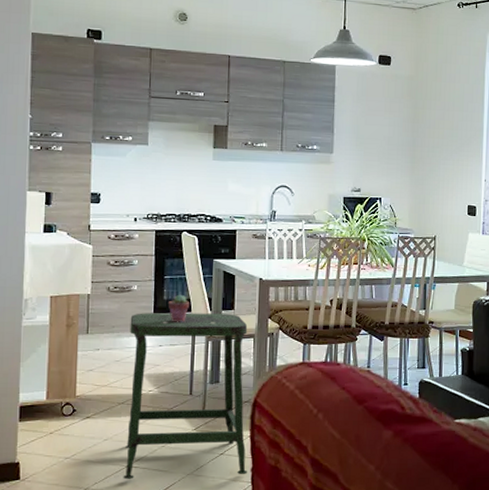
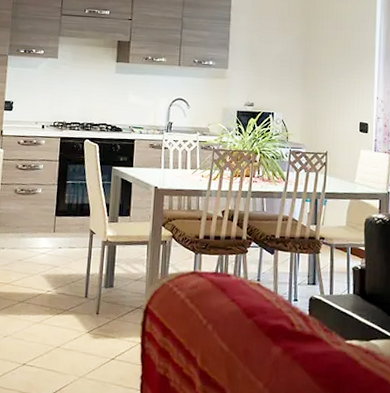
stool: present [123,312,248,479] -> none [19,215,142,382]
potted succulent: present [168,294,190,322] -> none [68,199,89,226]

